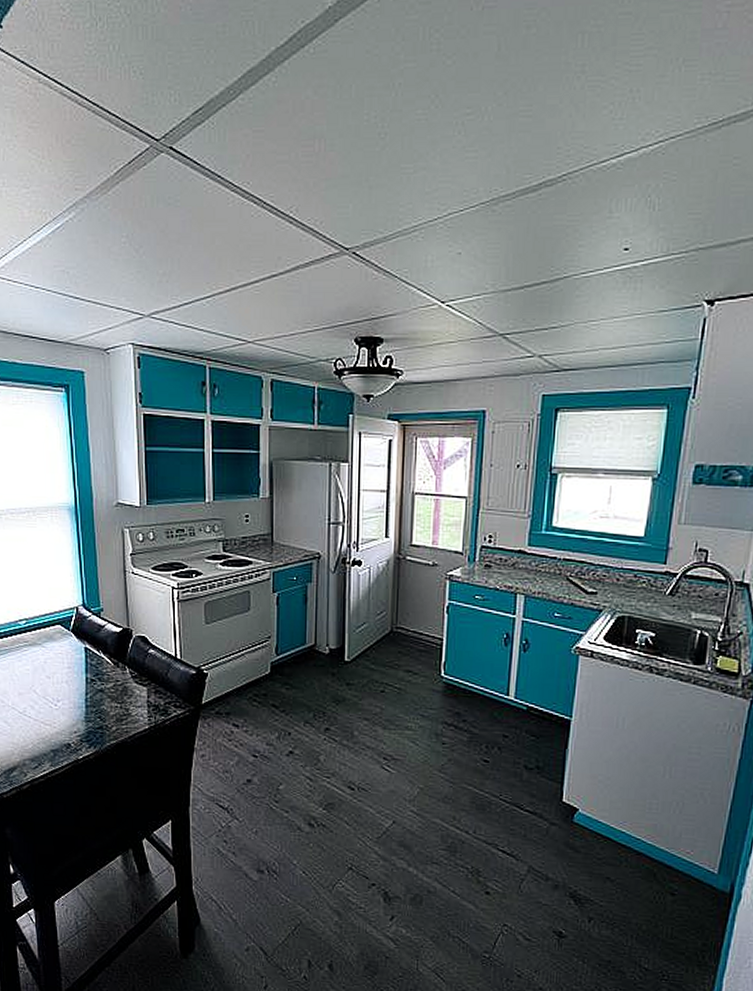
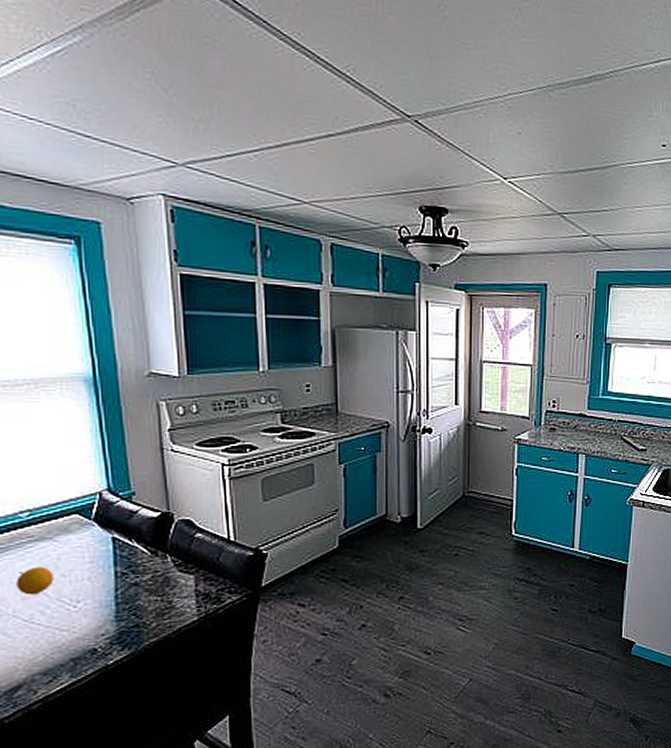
fruit: none [15,667,42,692] -> present [16,566,54,595]

